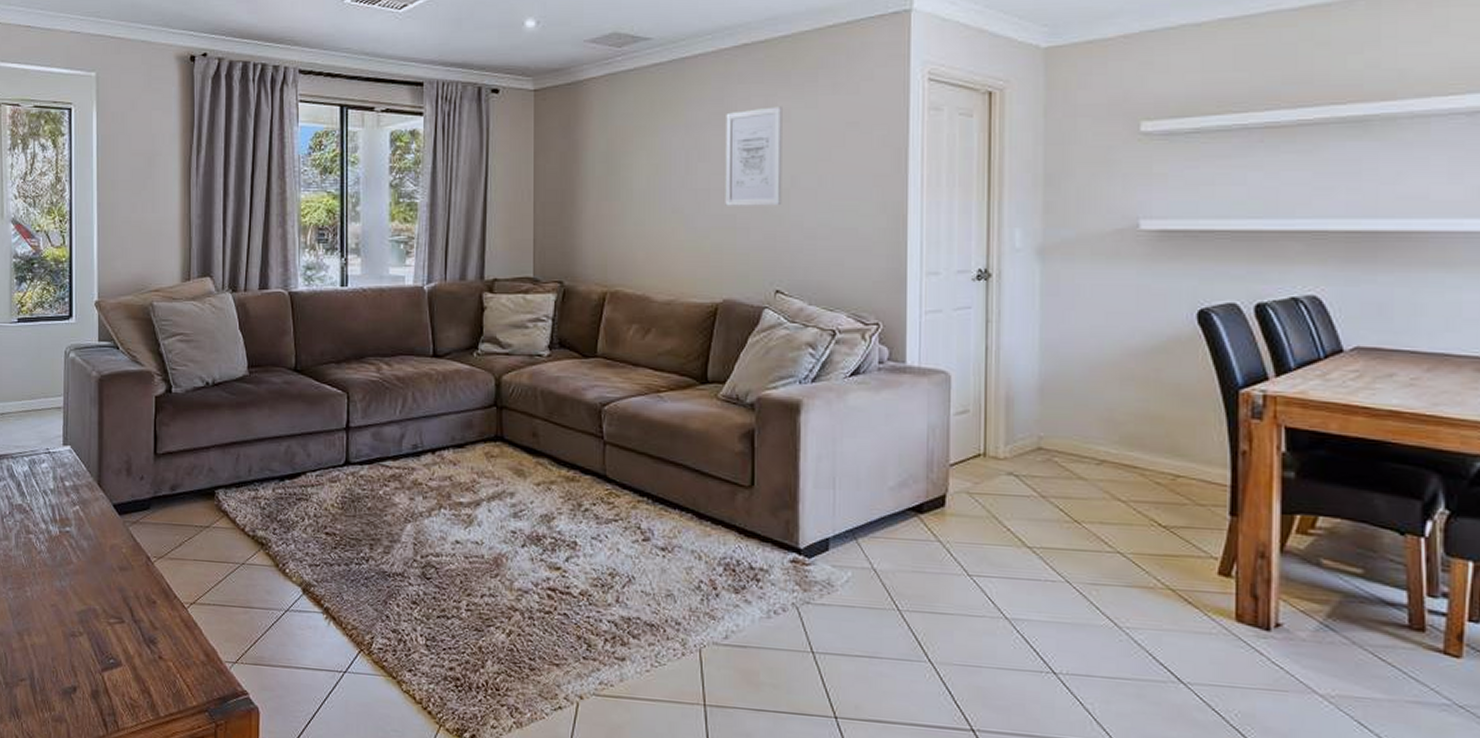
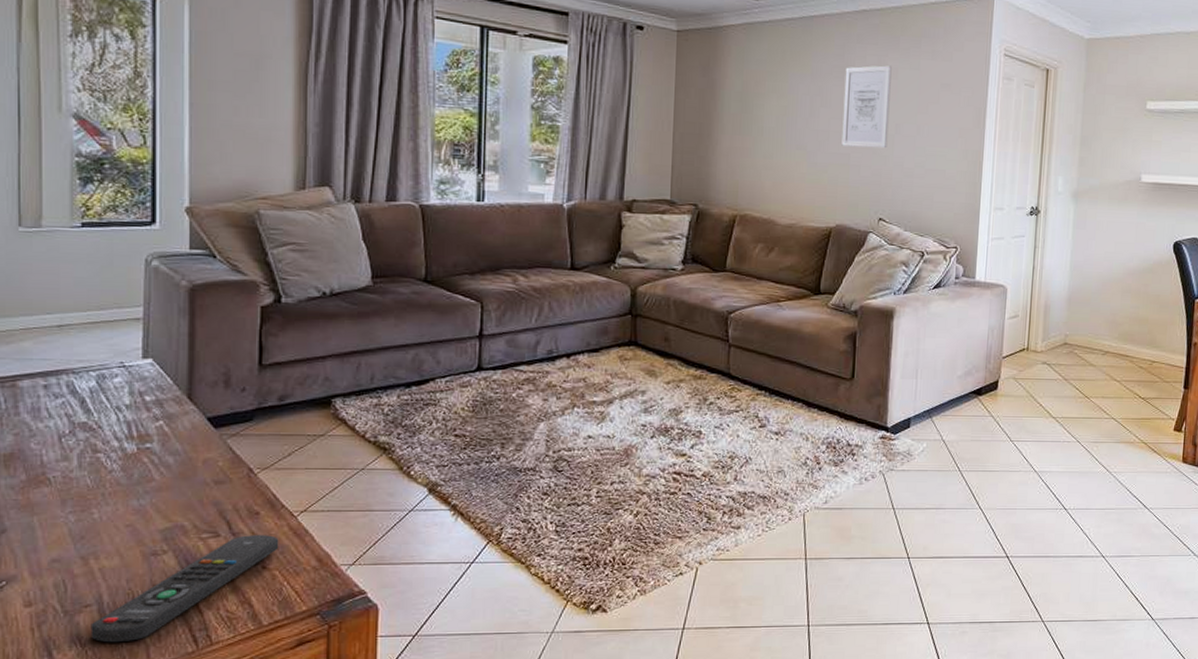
remote control: none [25,623,173,719] -> present [90,535,279,643]

